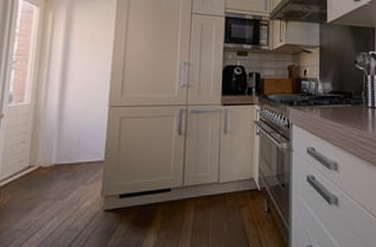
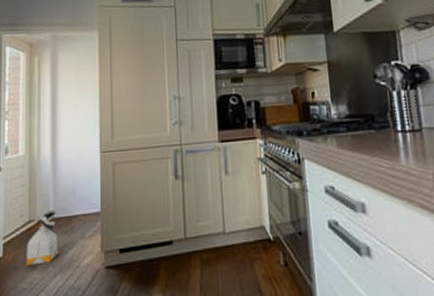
bag: none [21,157,60,209] -> present [26,210,59,267]

